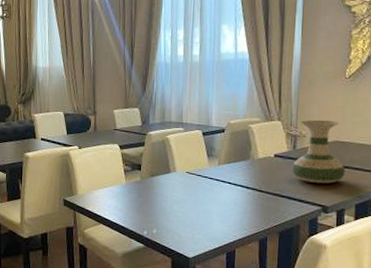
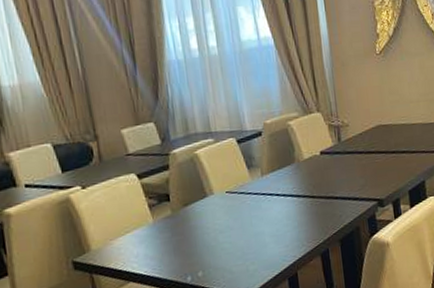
vase: present [292,119,345,184] -> none [340,103,393,177]

